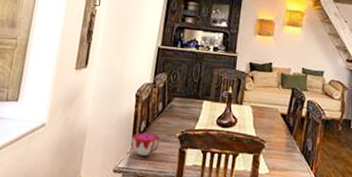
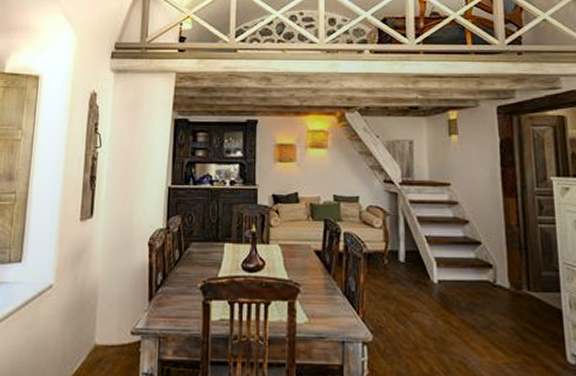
decorative bowl: present [131,132,161,156] -> none [148,285,181,313]

